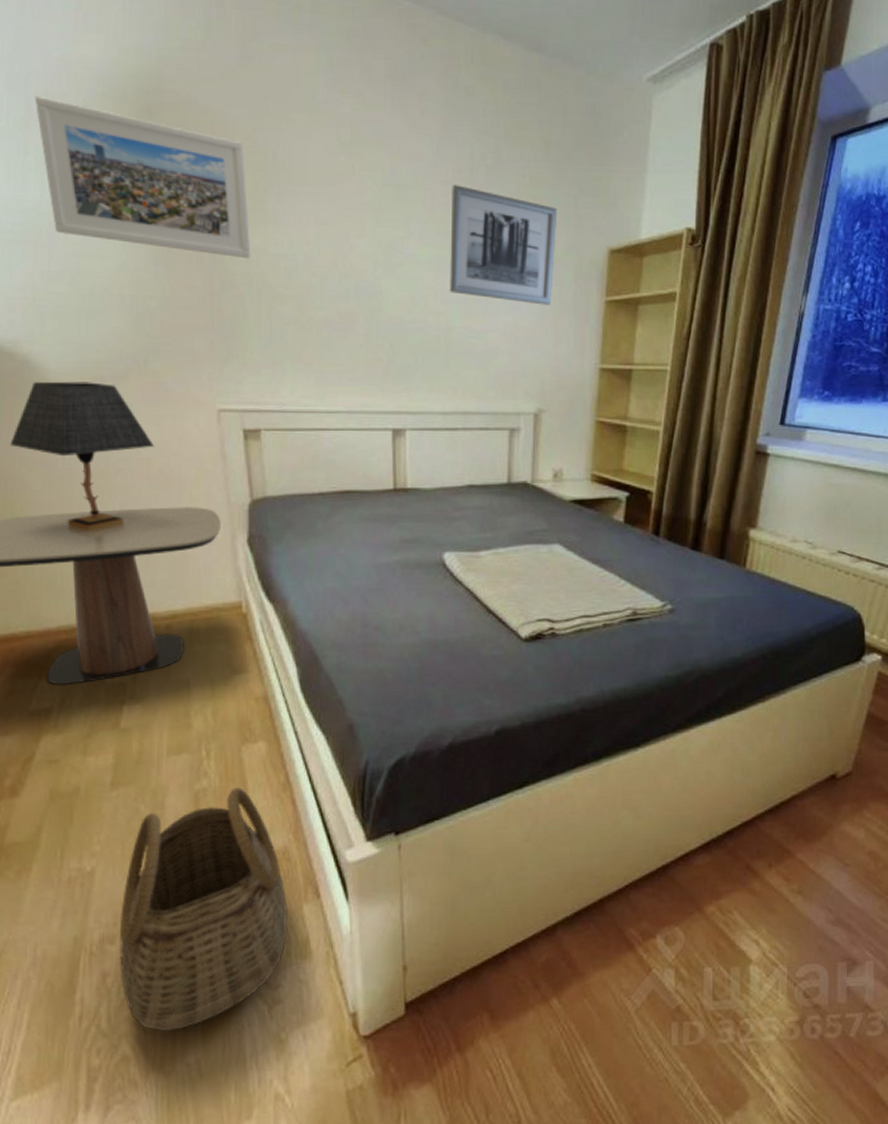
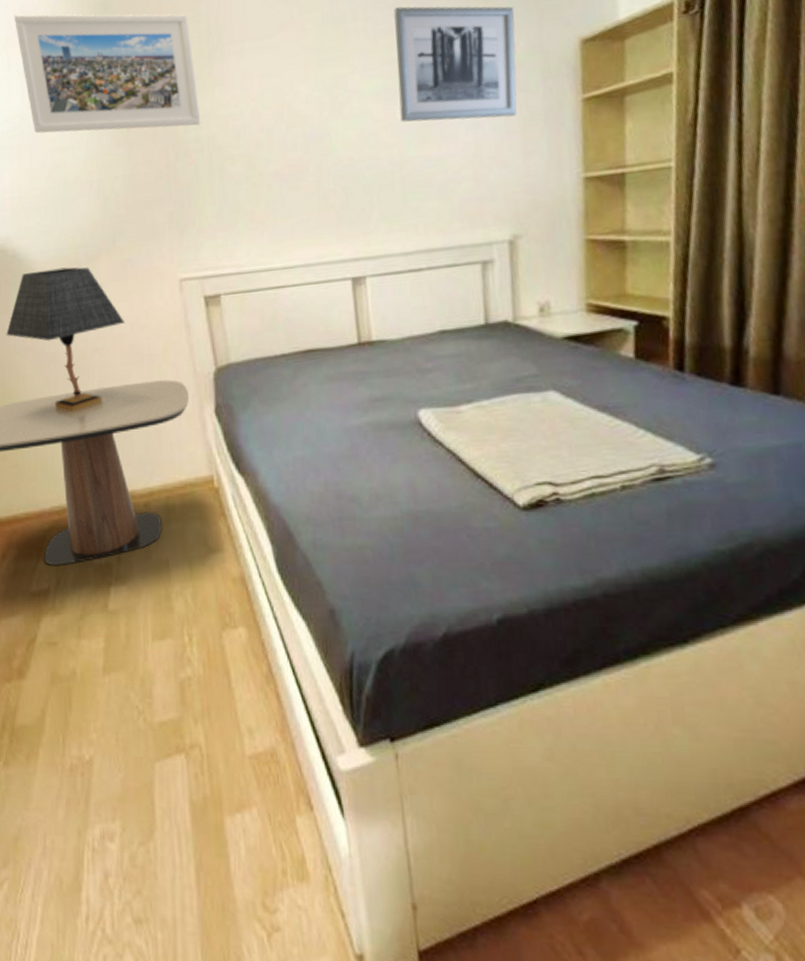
basket: present [119,787,287,1032] -> none [118,677,282,948]

